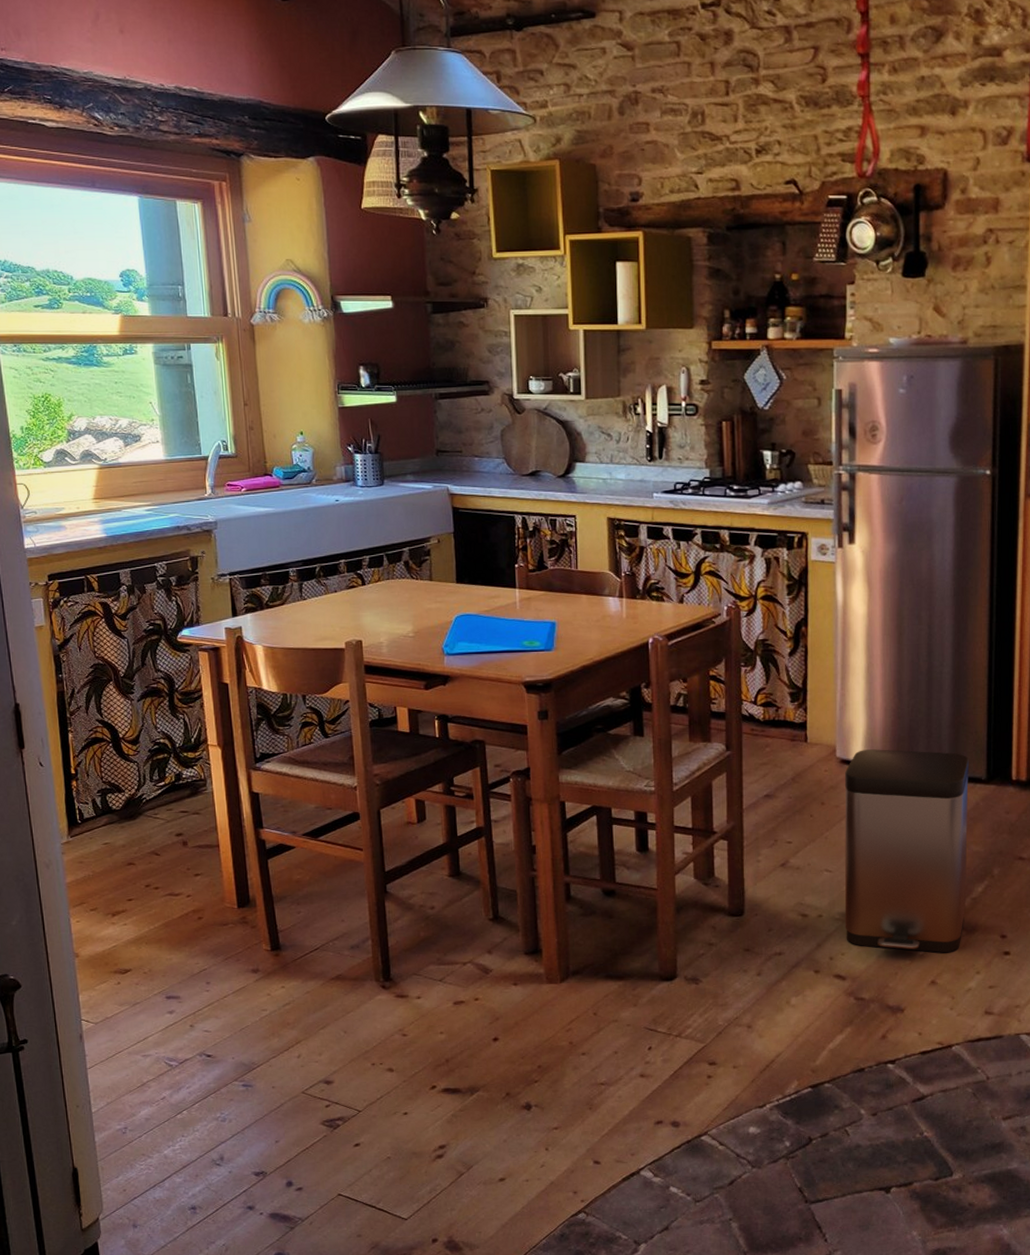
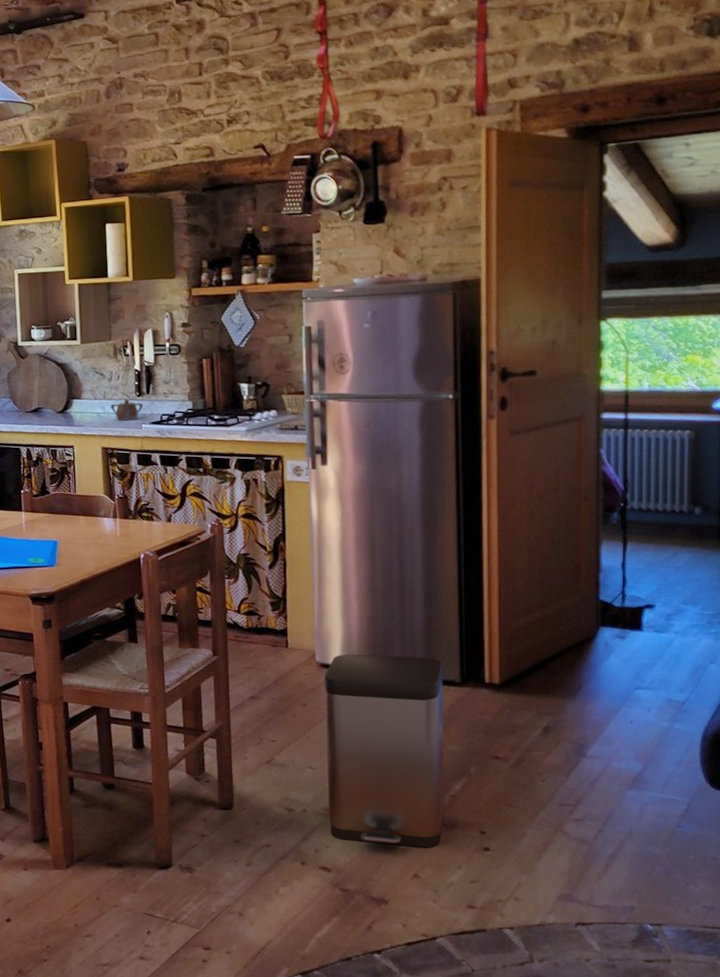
teapot: none [617,463,656,489] -> present [110,398,144,421]

